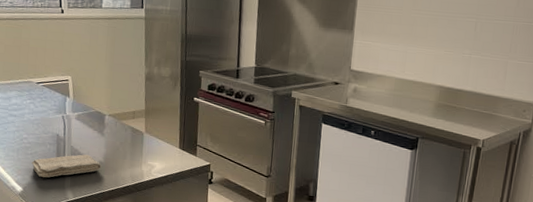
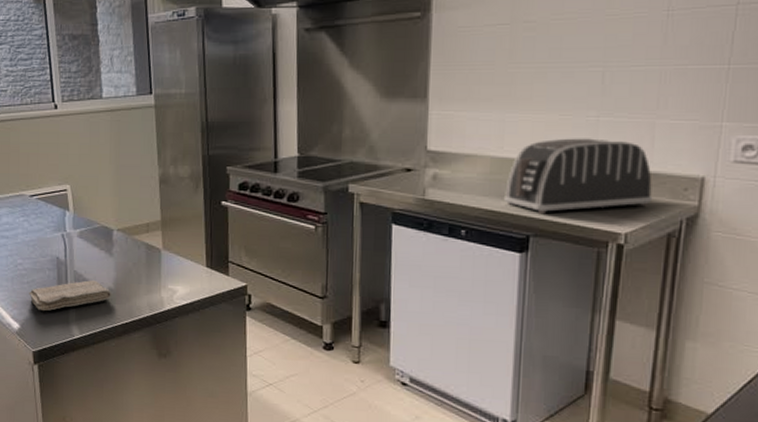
toaster: none [403,68,503,122] -> present [504,138,653,213]

